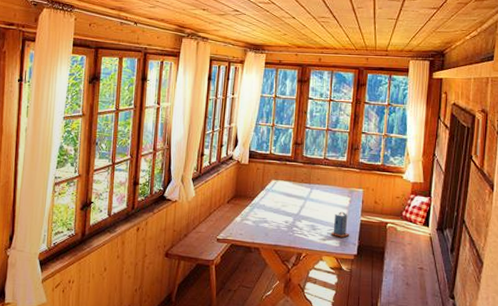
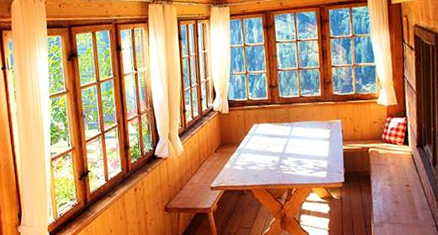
candle: present [330,211,350,238] -> none [316,143,335,169]

